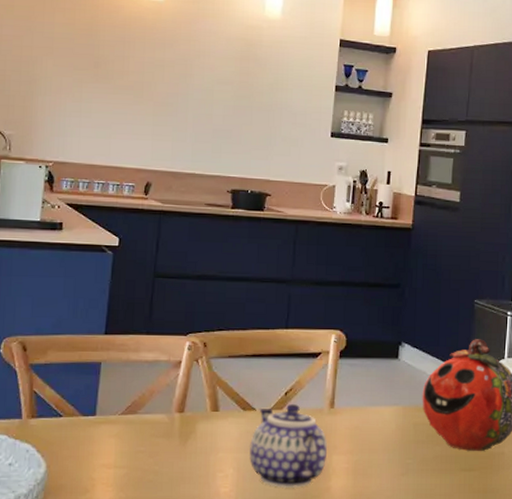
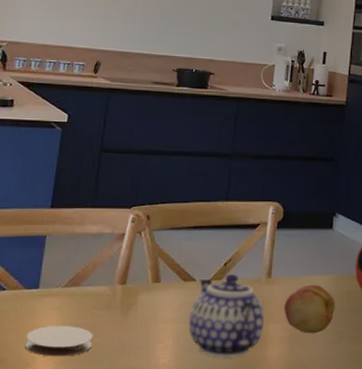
coaster: none [84,452,152,484] -> present [25,325,93,357]
fruit: none [348,415,402,466] -> present [284,284,335,334]

